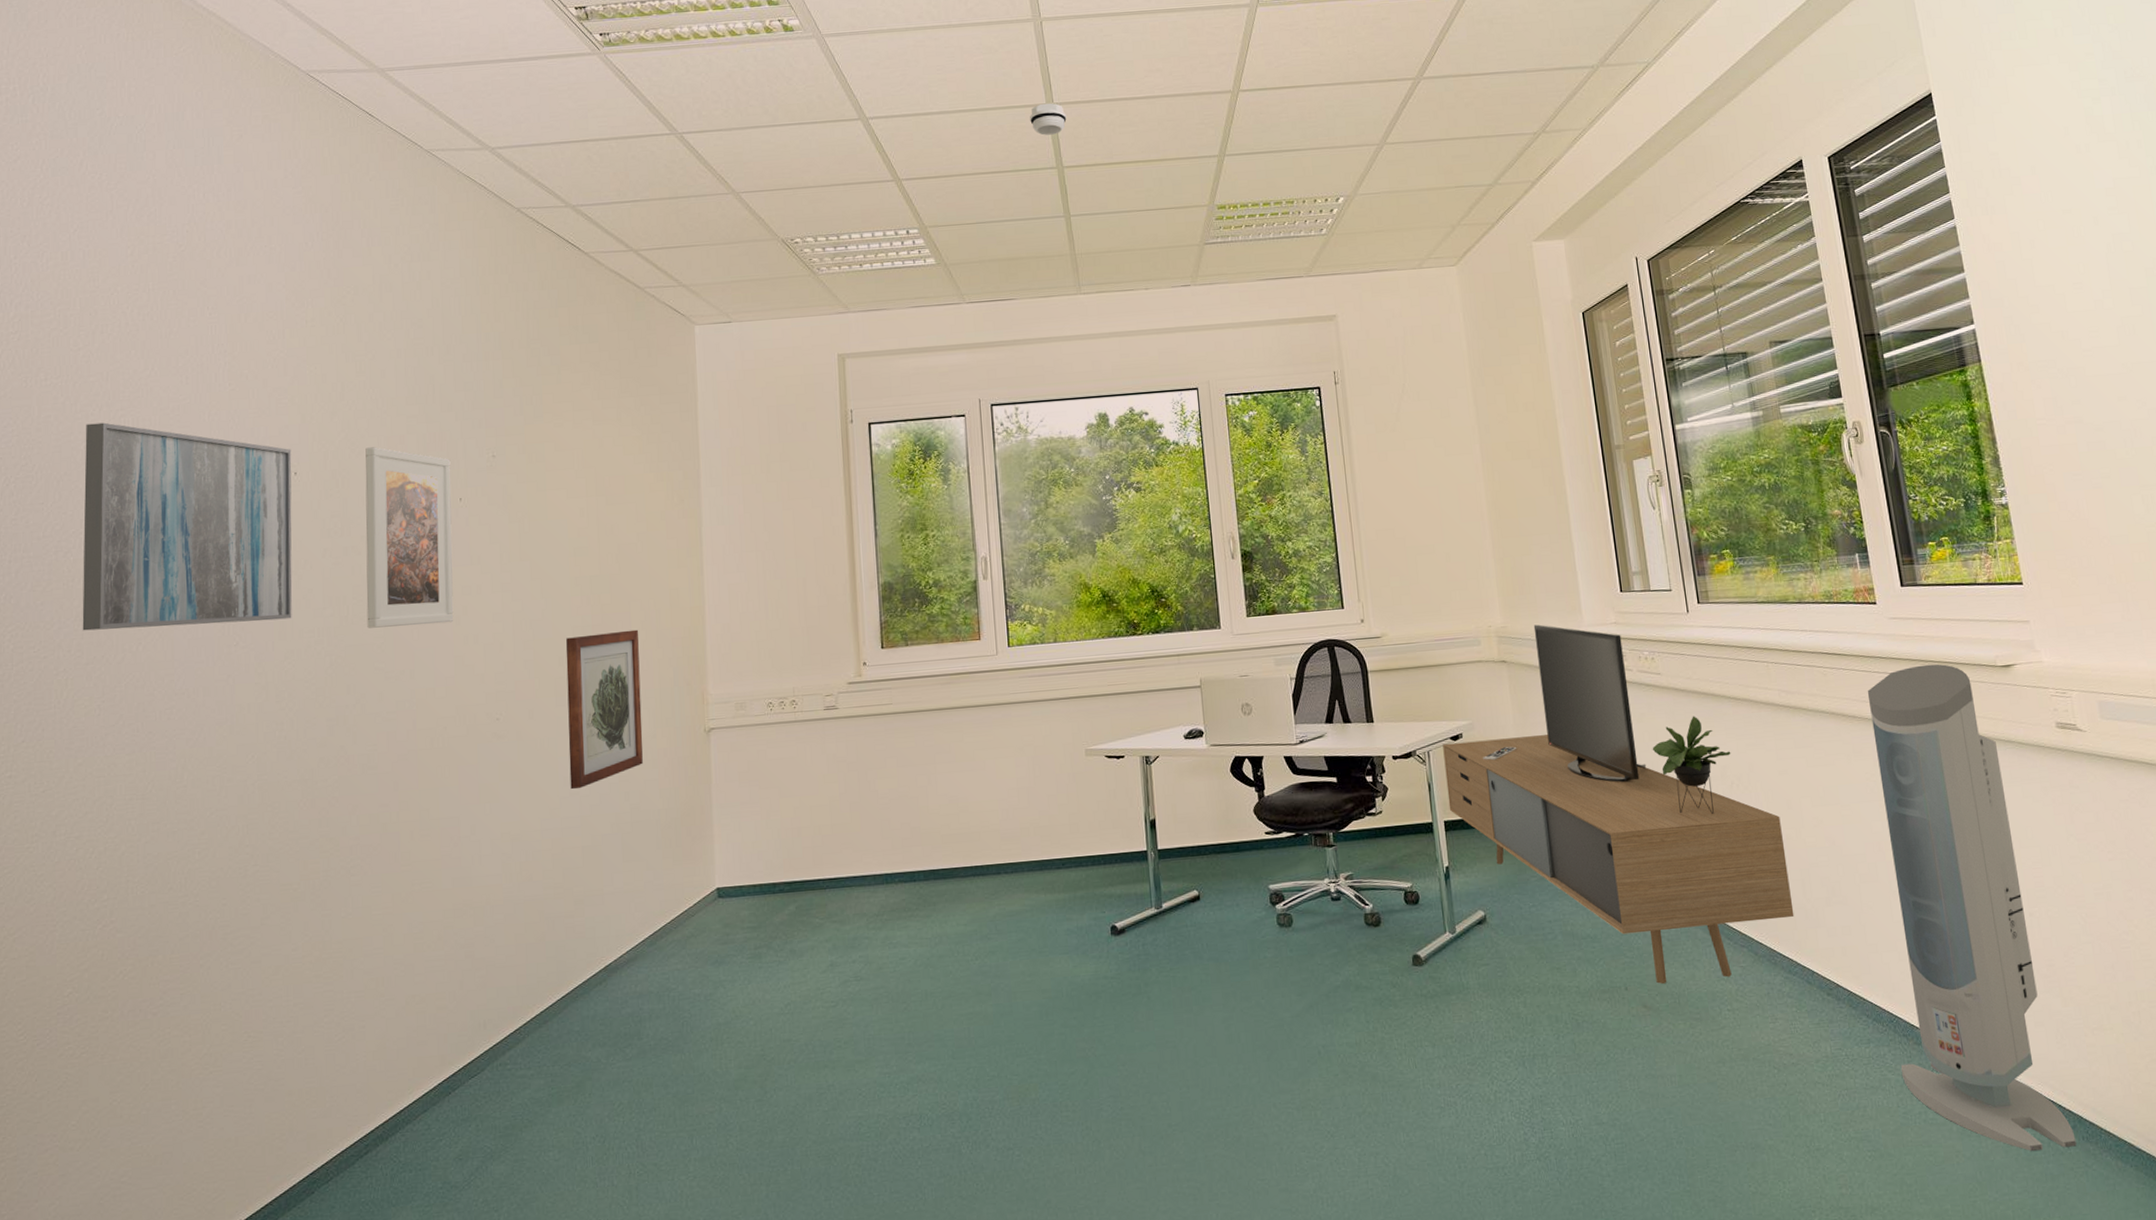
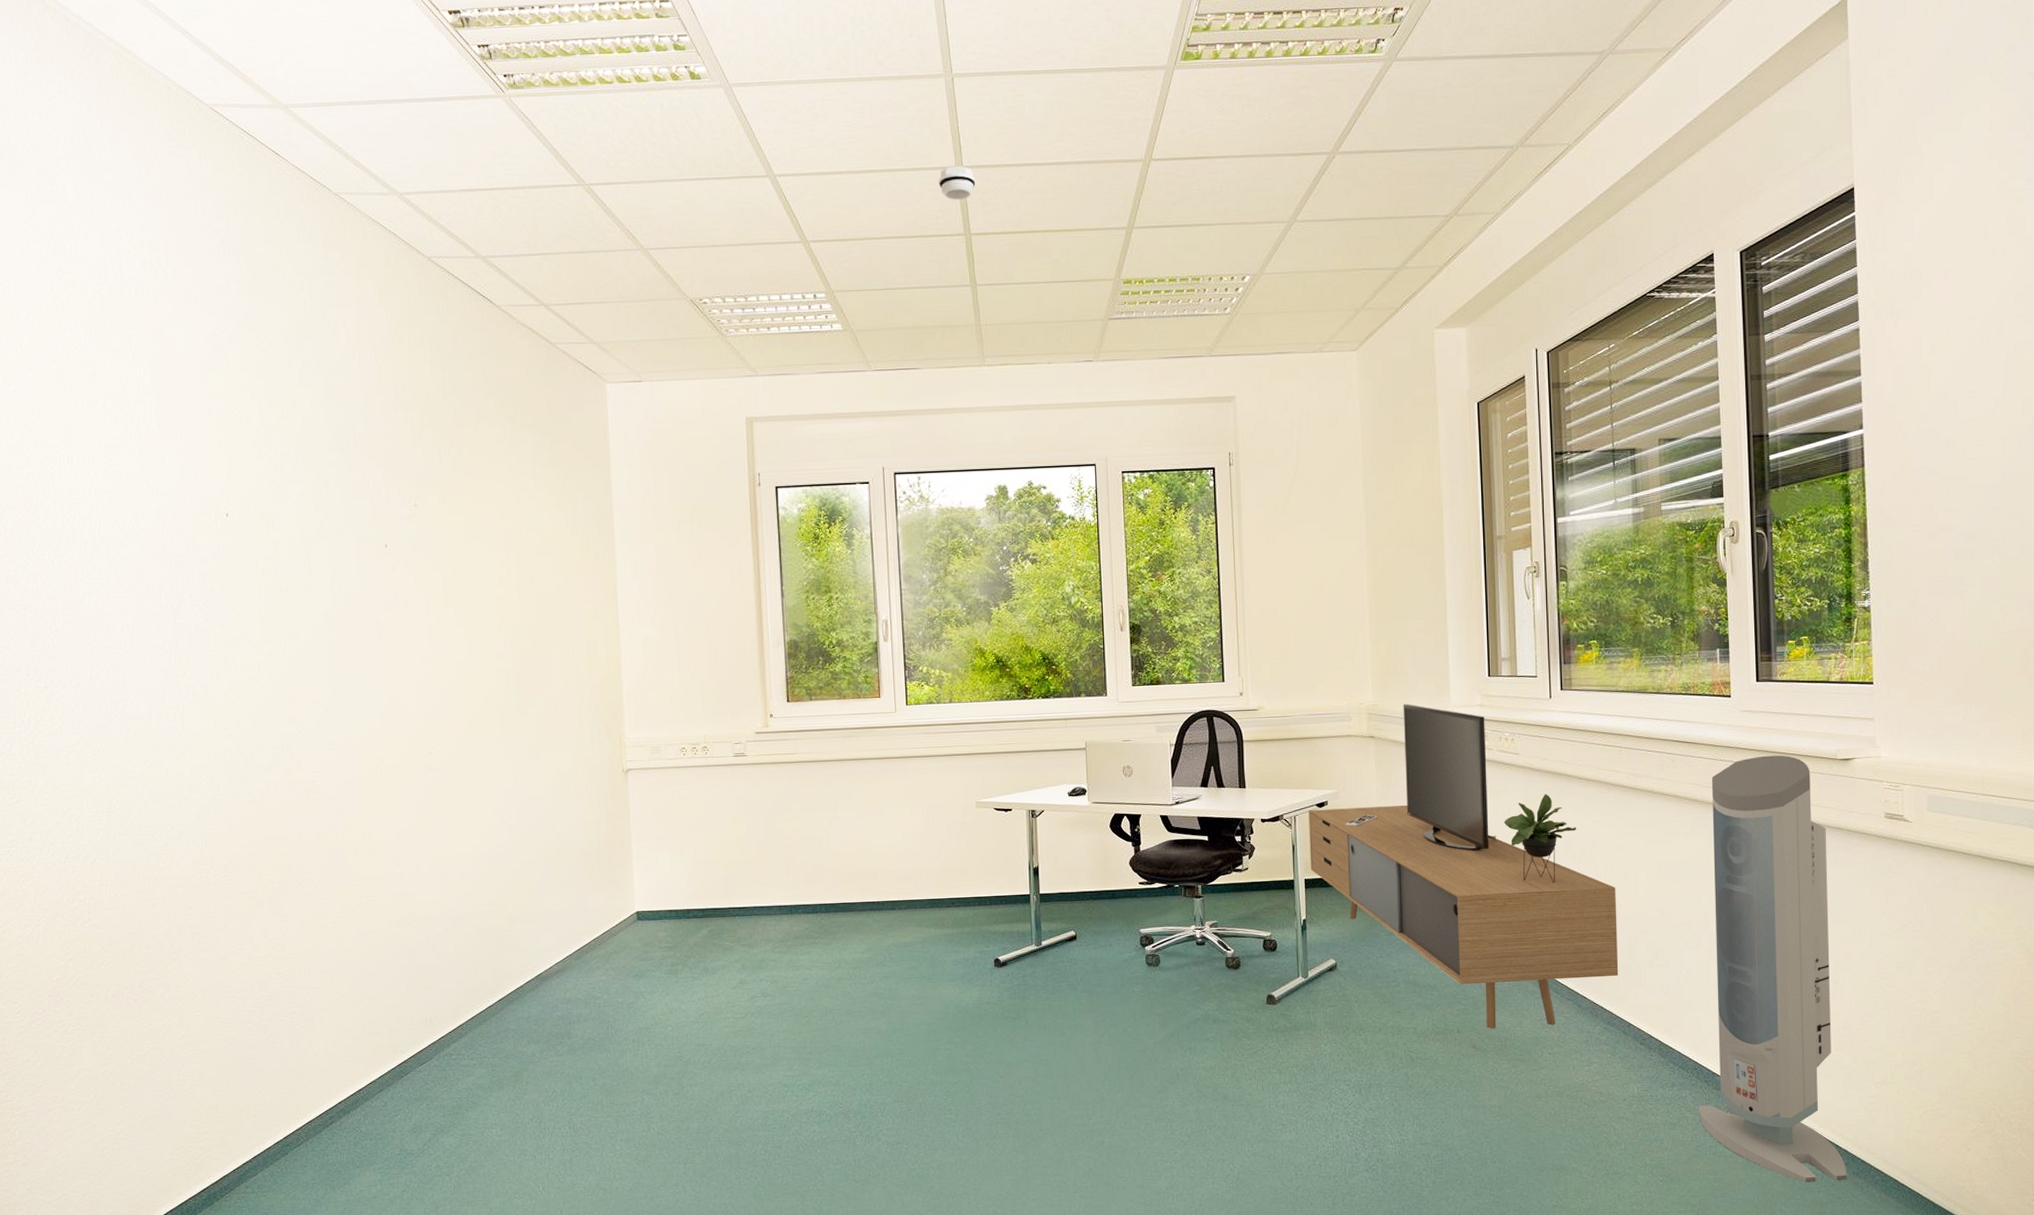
wall art: present [82,422,292,631] -> none [23,458,234,657]
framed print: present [365,447,454,628] -> none [292,492,385,665]
wall art: present [565,629,643,790] -> none [491,675,566,819]

